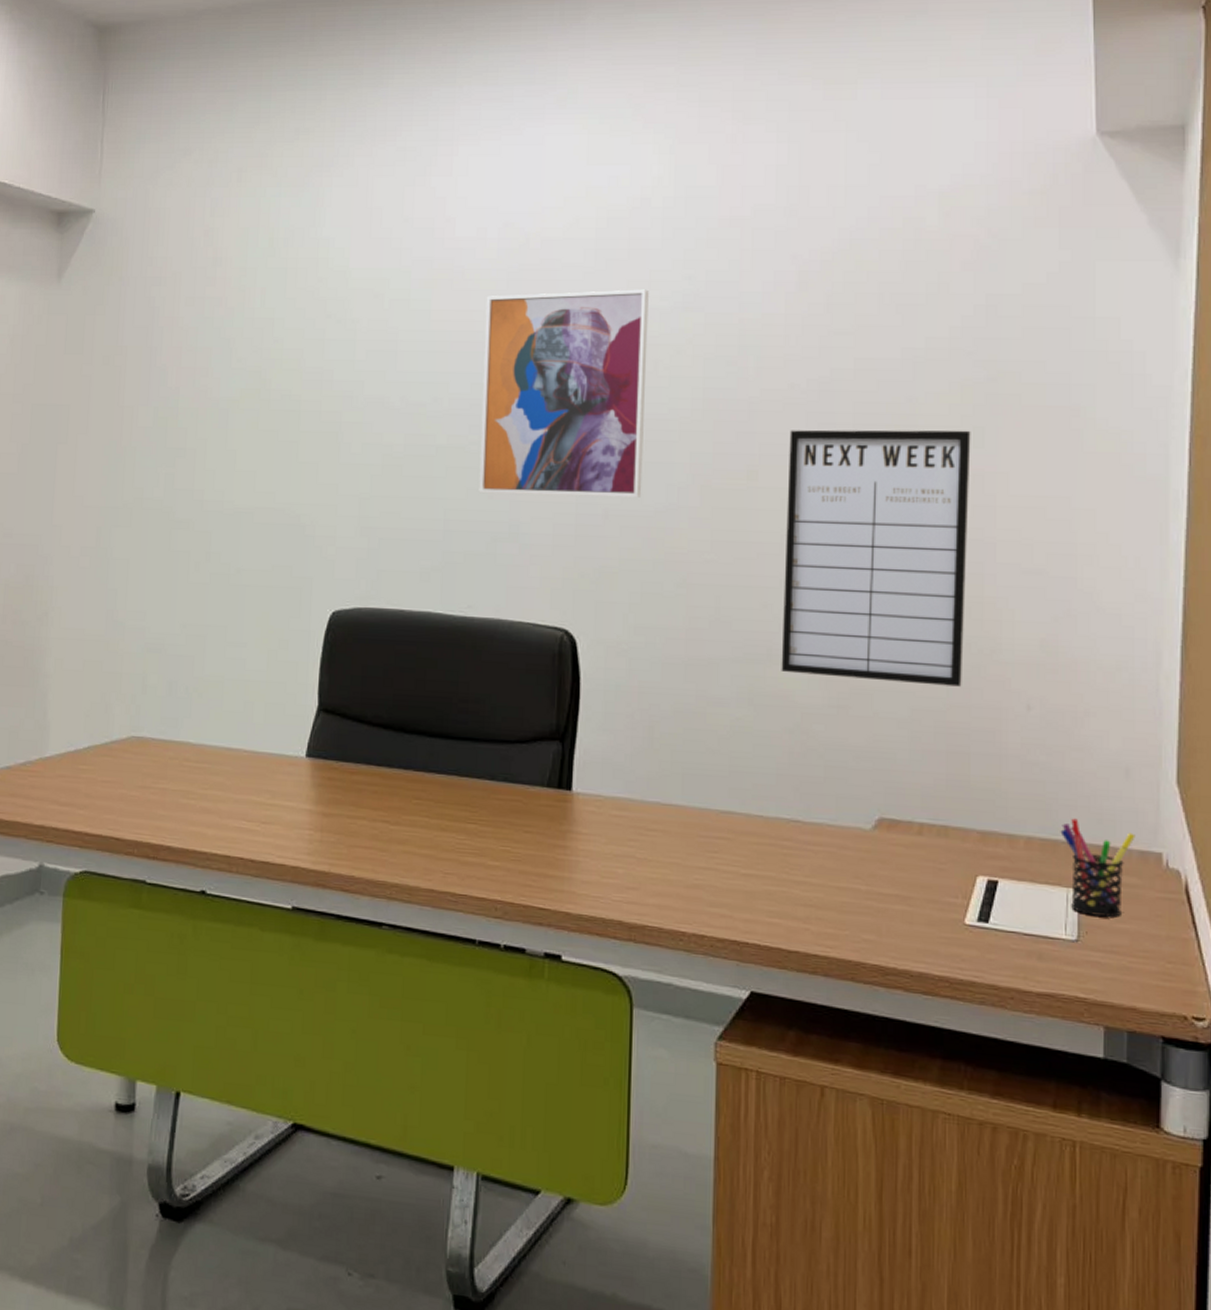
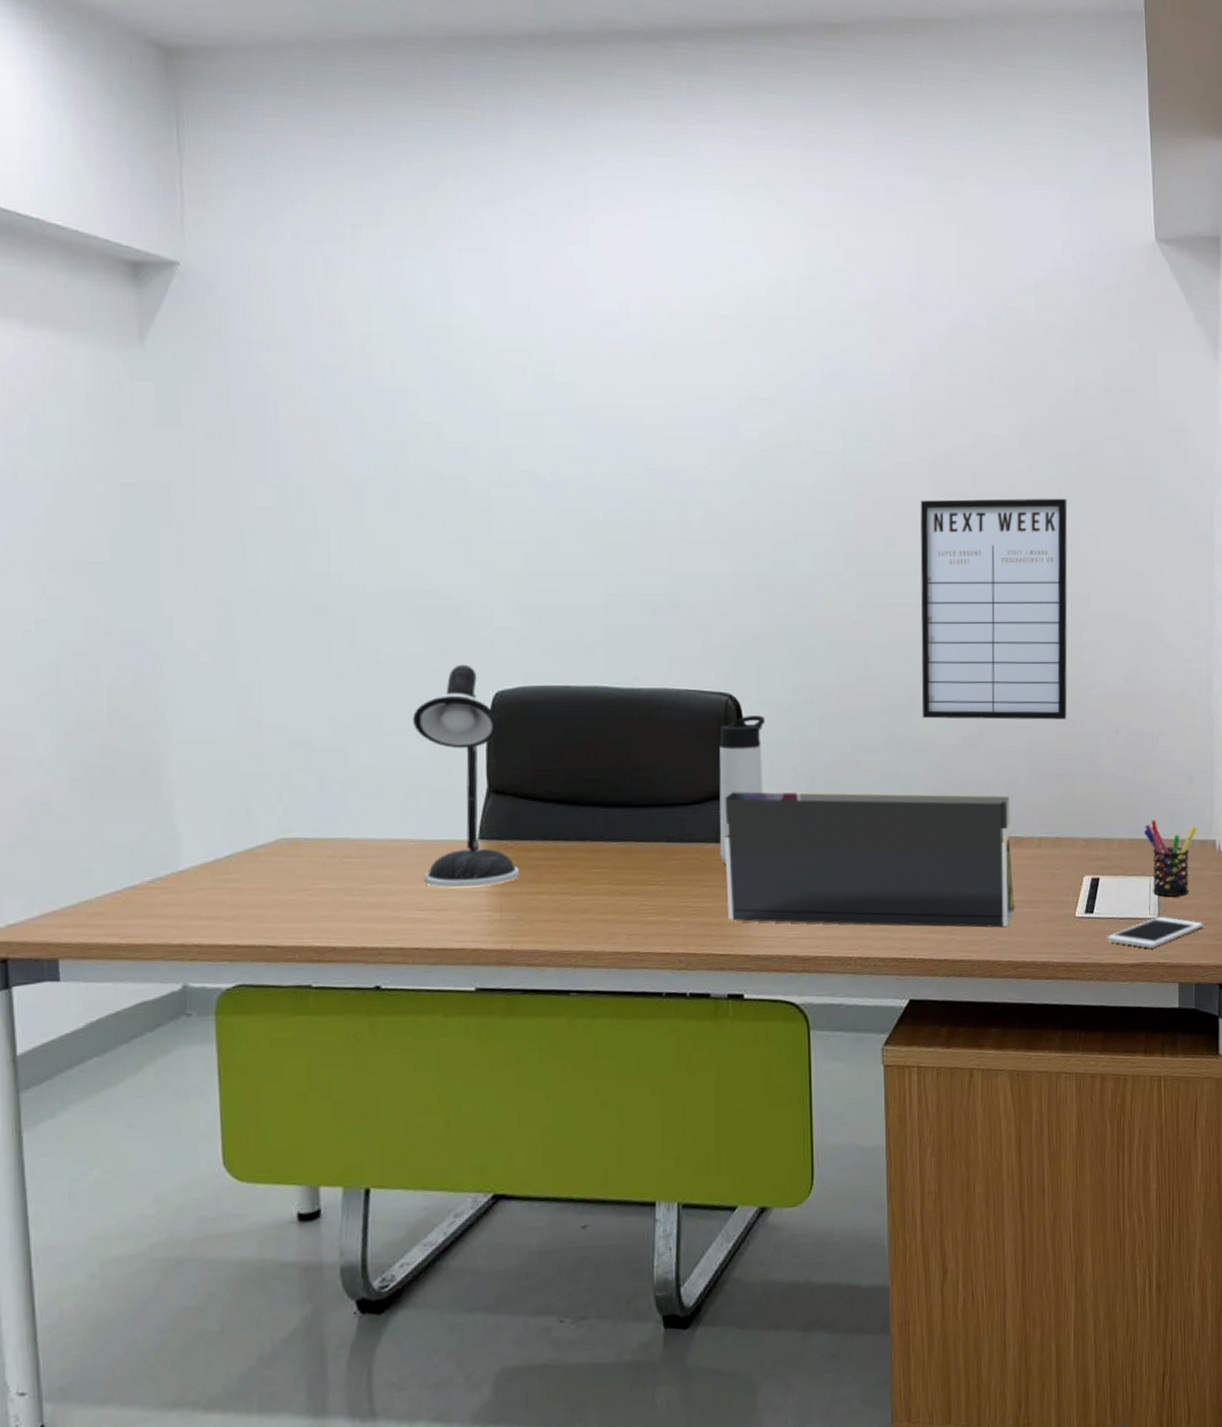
desk lamp: none [252,582,343,805] -> present [412,664,520,888]
wall art: present [478,289,649,498] -> none [632,367,793,568]
thermos bottle: none [545,654,602,810] -> present [719,715,765,864]
desk organizer: none [550,734,886,924] -> present [725,791,1015,928]
cell phone: none [1006,939,1141,977] -> present [1107,917,1203,948]

